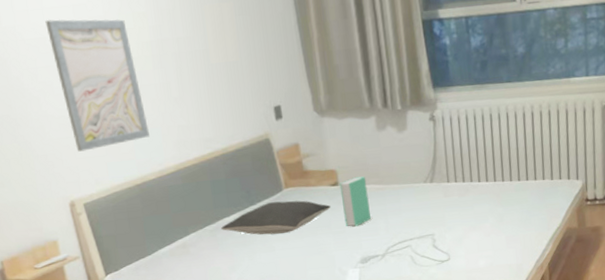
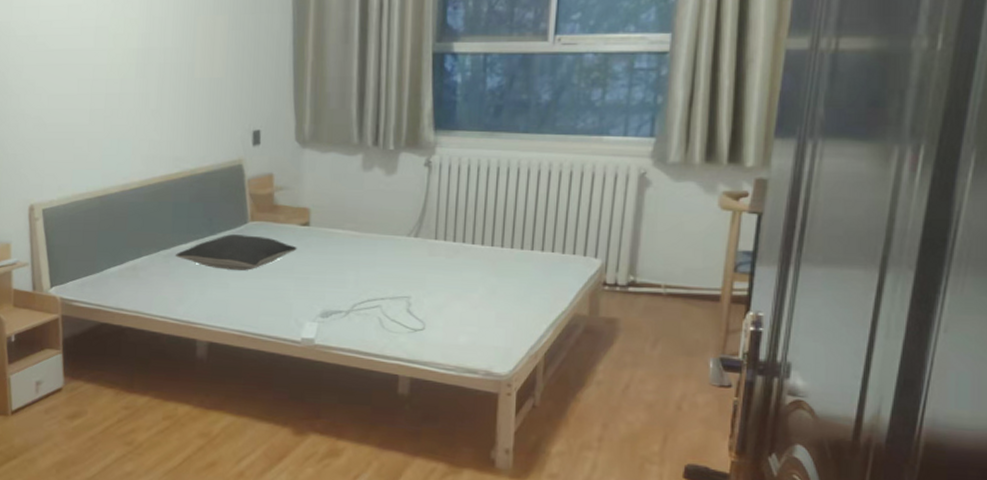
wall art: present [45,19,150,152] -> none [39,18,120,155]
book: present [339,176,371,227] -> none [310,219,342,275]

